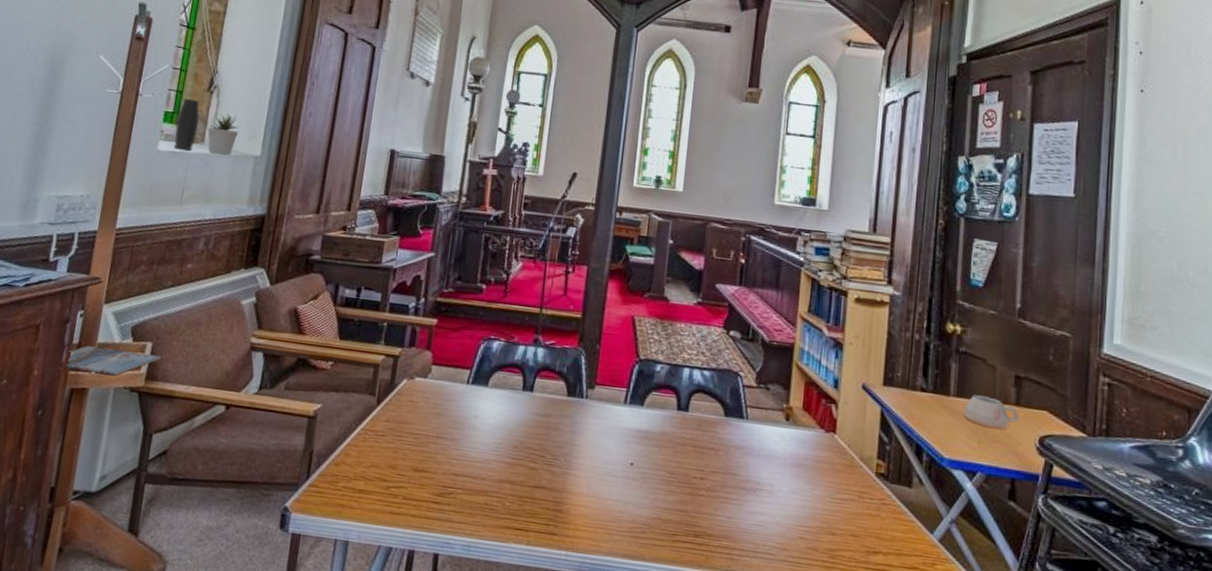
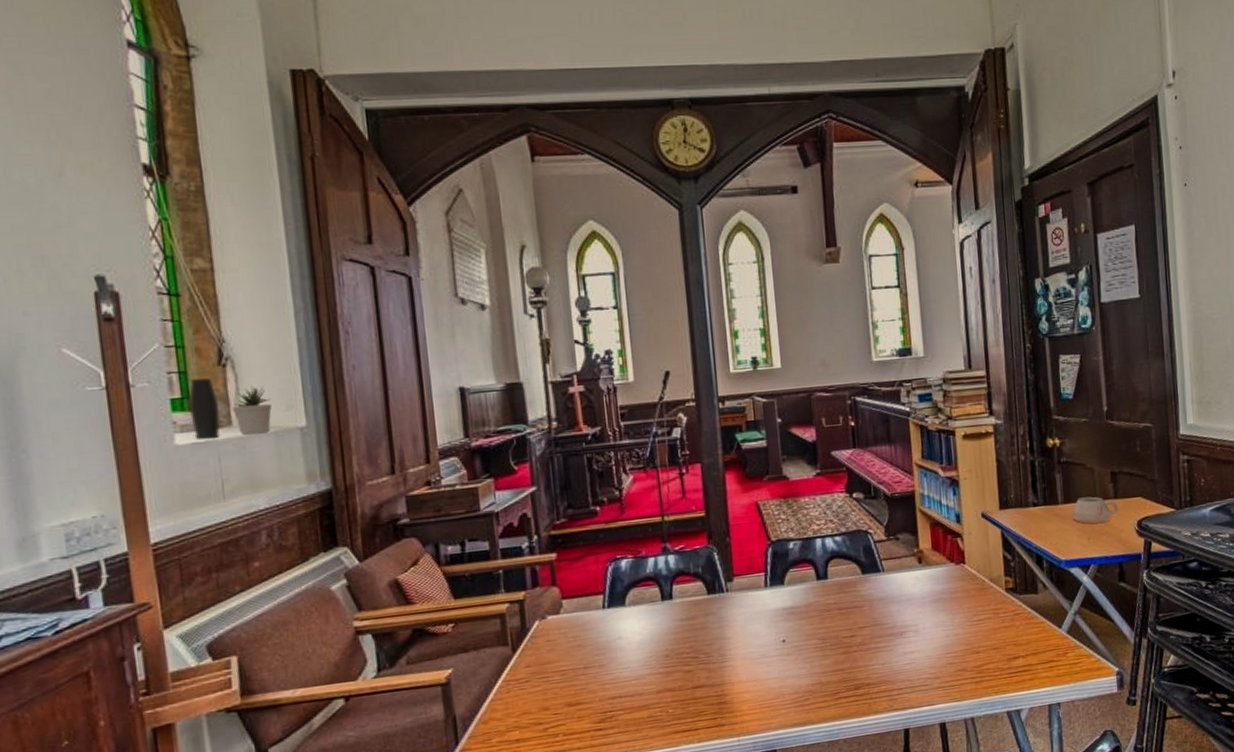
magazine: present [67,346,162,376] -> none [136,667,254,709]

